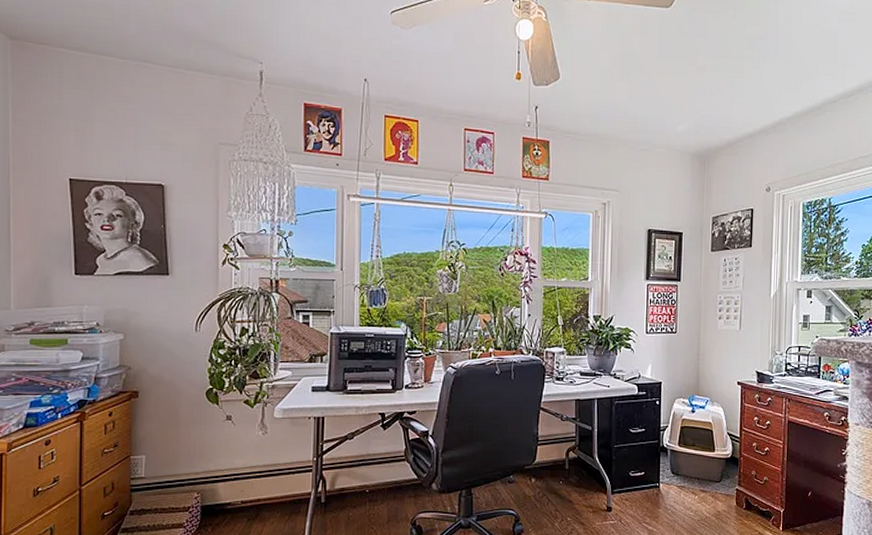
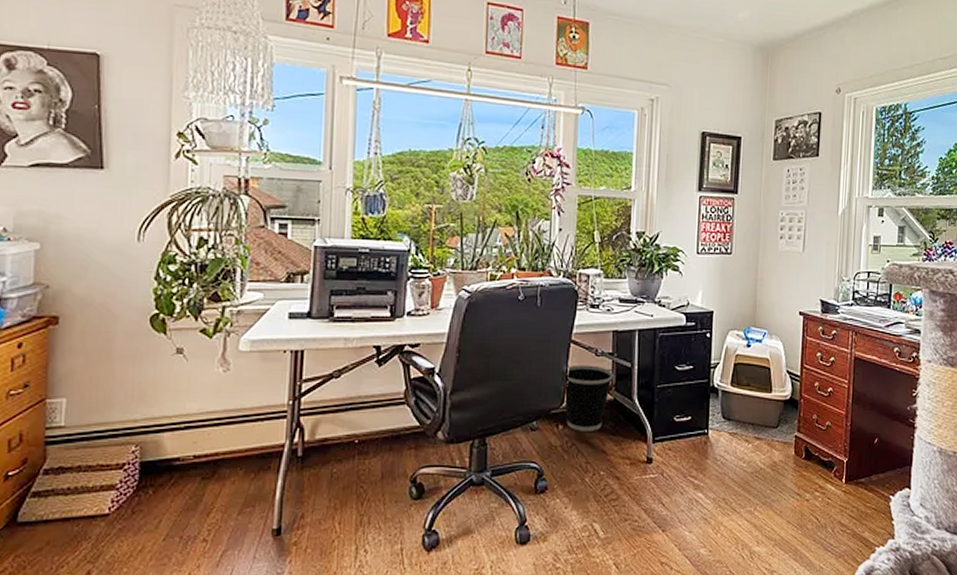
wastebasket: none [535,428,577,484] -> present [563,365,613,431]

